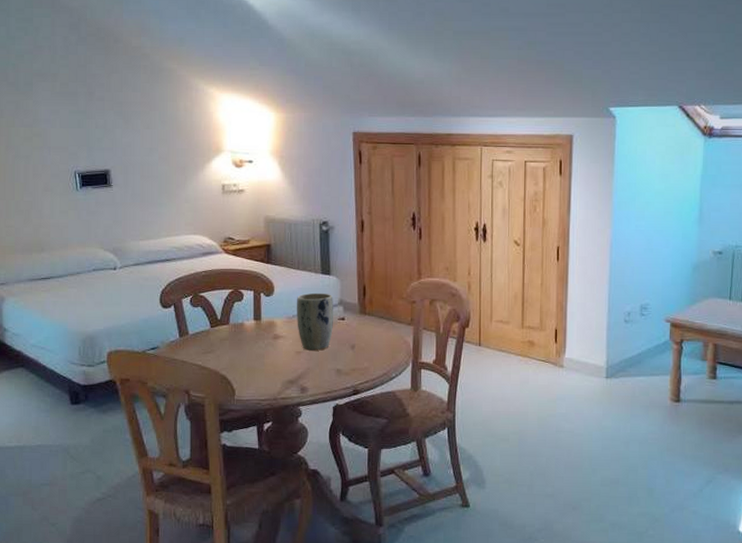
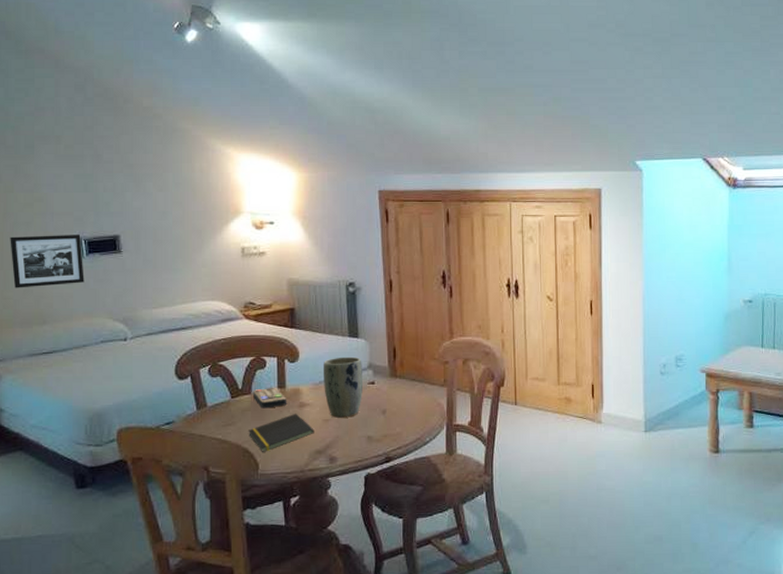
picture frame: none [11,168,78,218] -> present [10,235,84,288]
notepad: none [226,344,287,380] -> present [249,413,314,452]
remote control: none [231,318,263,339] -> present [253,387,287,409]

